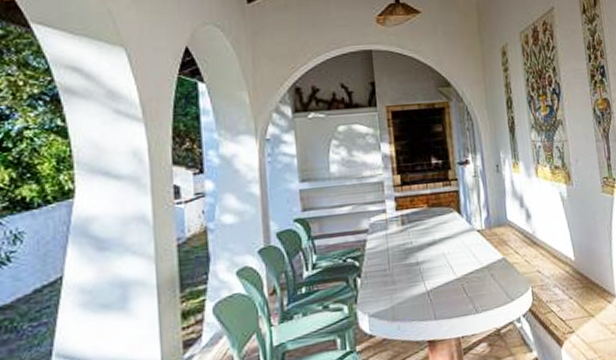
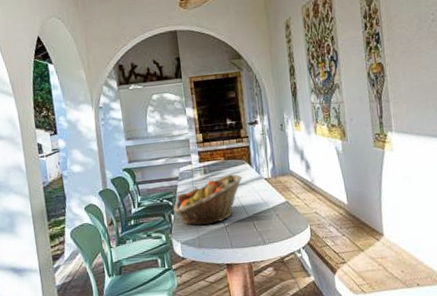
fruit basket: none [360,225,450,292] -> present [174,174,243,226]

